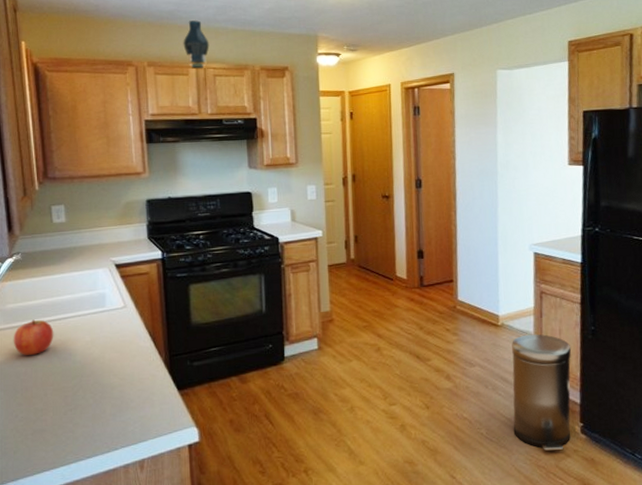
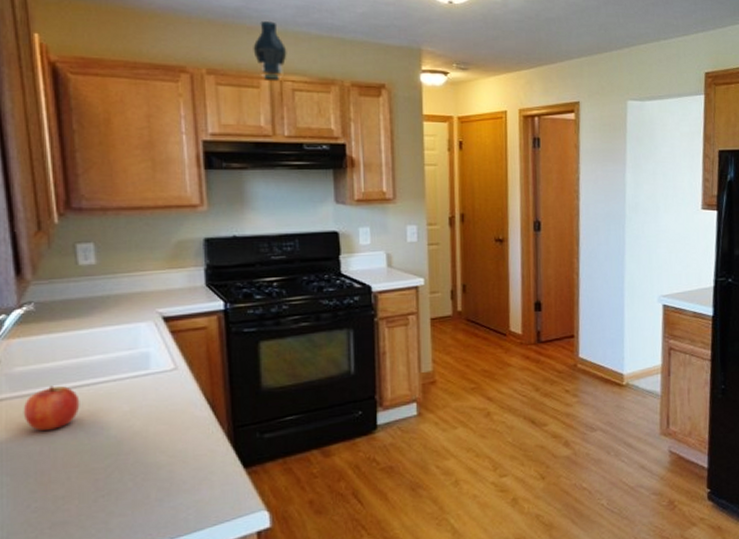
pedal bin: present [512,334,572,452] -> none [636,394,700,521]

